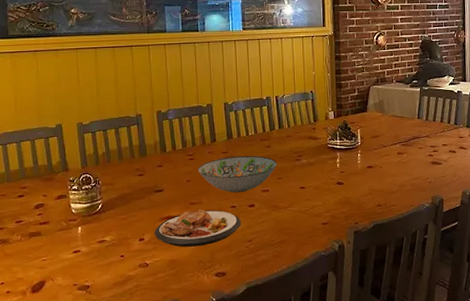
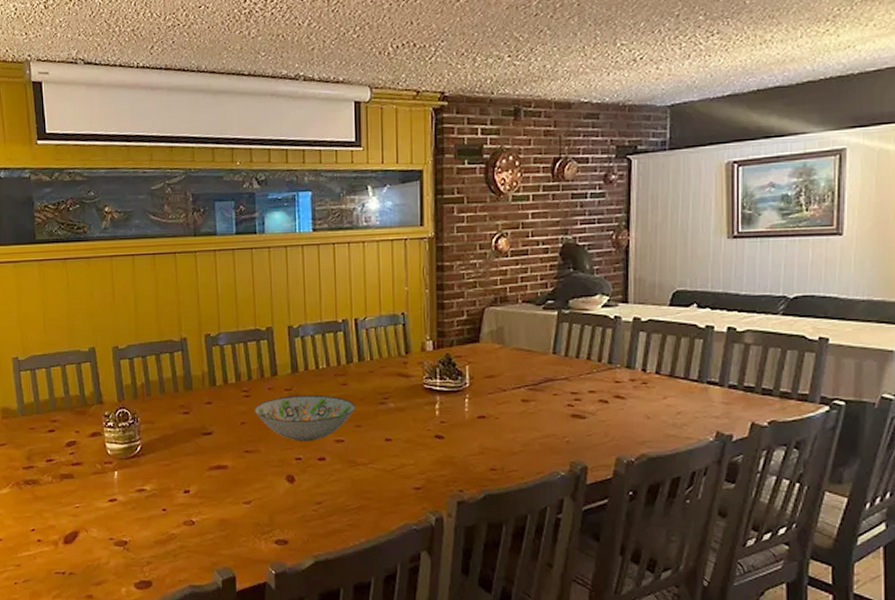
plate: present [154,209,241,247] -> none [201,459,308,505]

